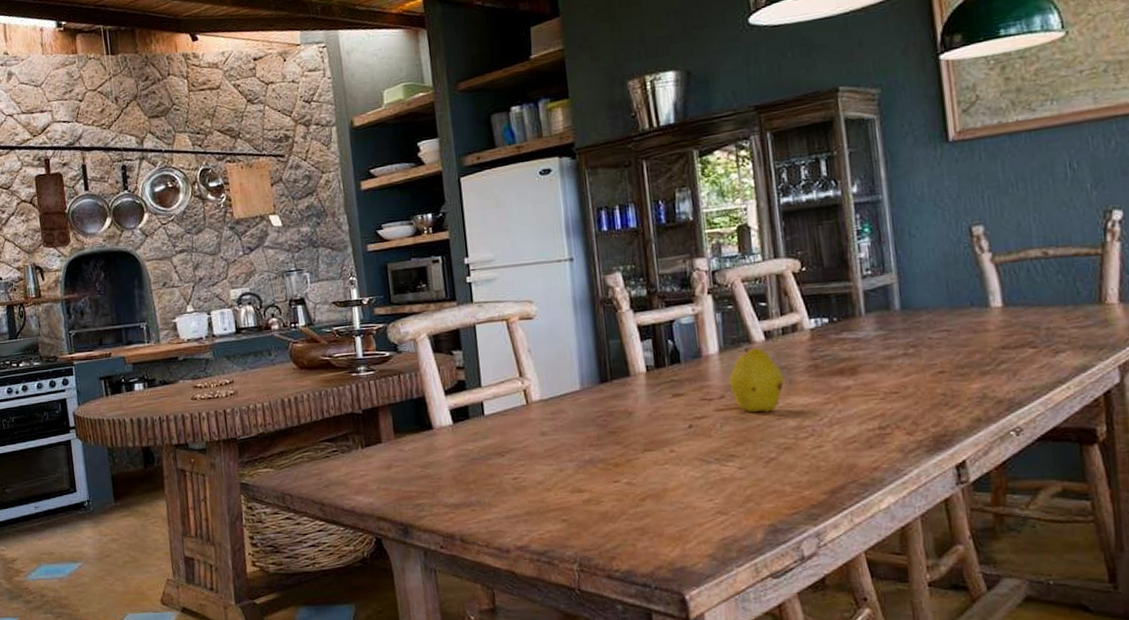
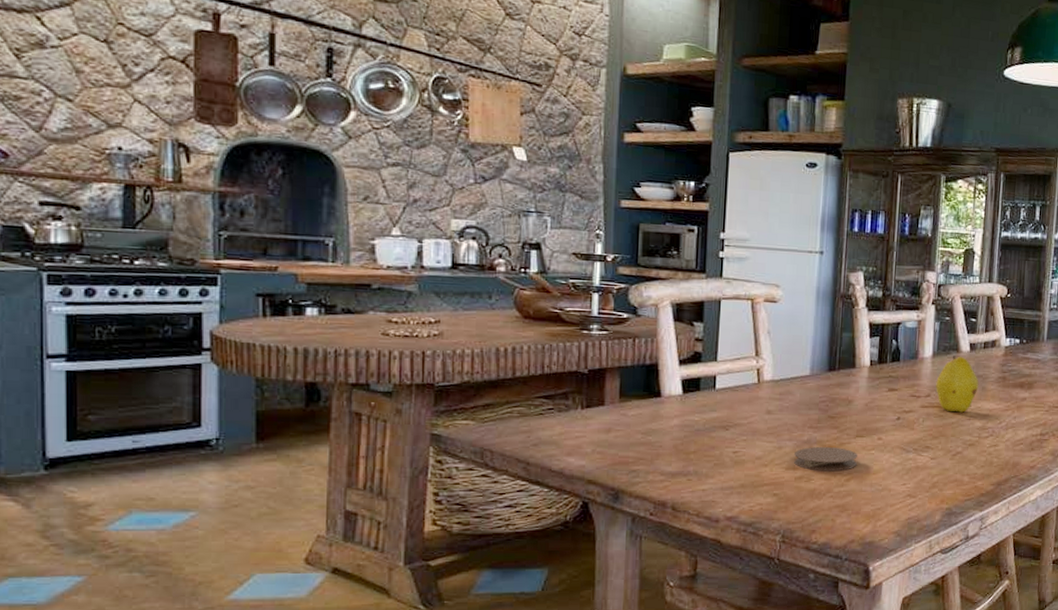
coaster: none [578,464,650,492] -> present [794,446,857,472]

